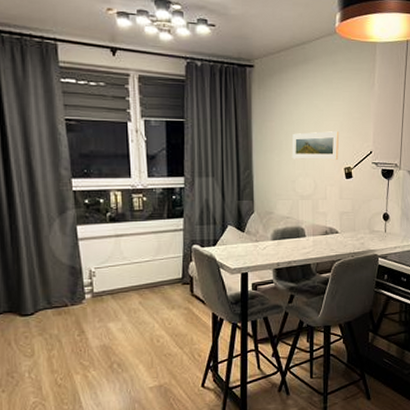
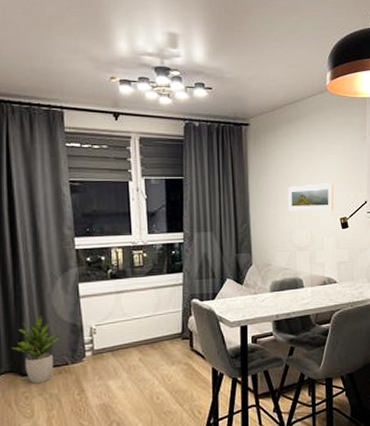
potted plant: none [10,257,59,324] -> present [12,316,60,383]

